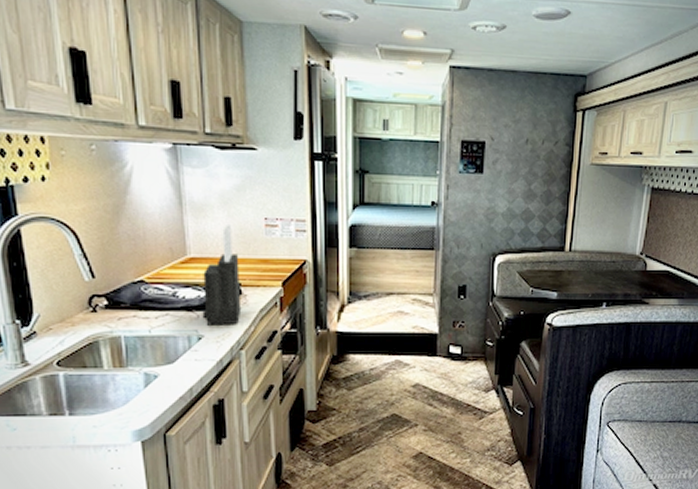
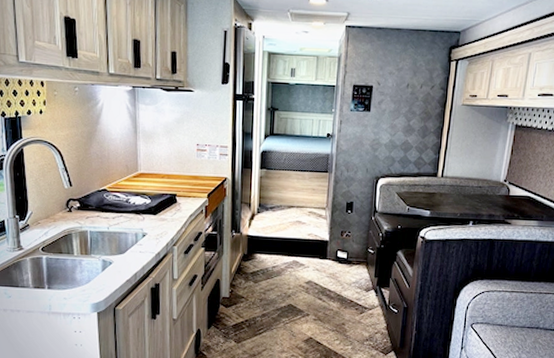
knife block: present [202,225,242,325] -> none [147,149,176,226]

